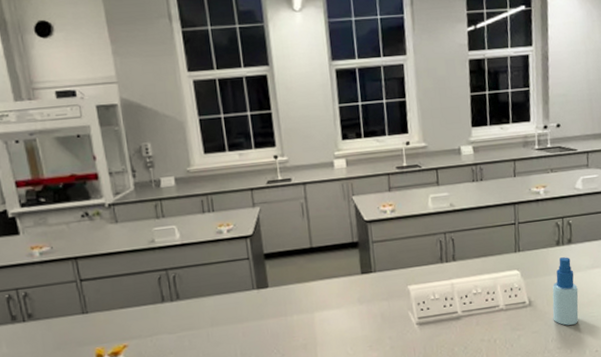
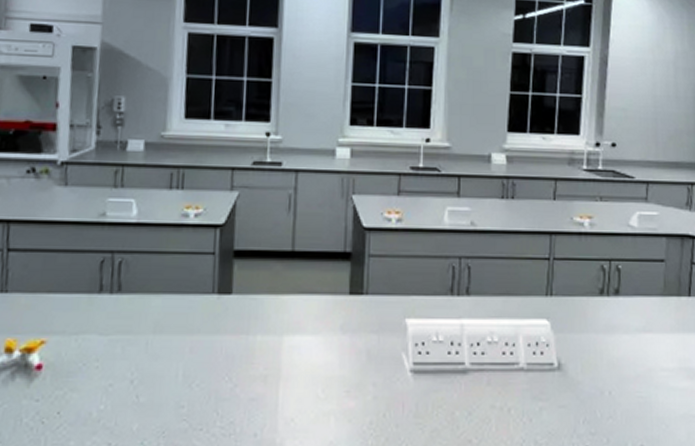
spray bottle: present [552,257,579,326] -> none [587,312,623,404]

